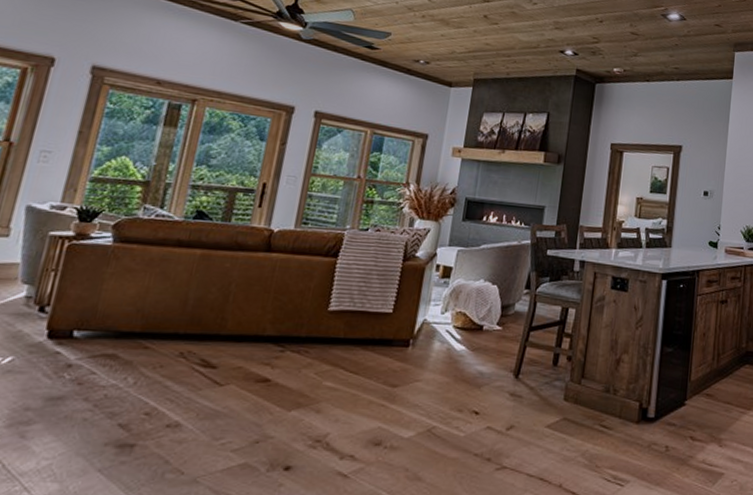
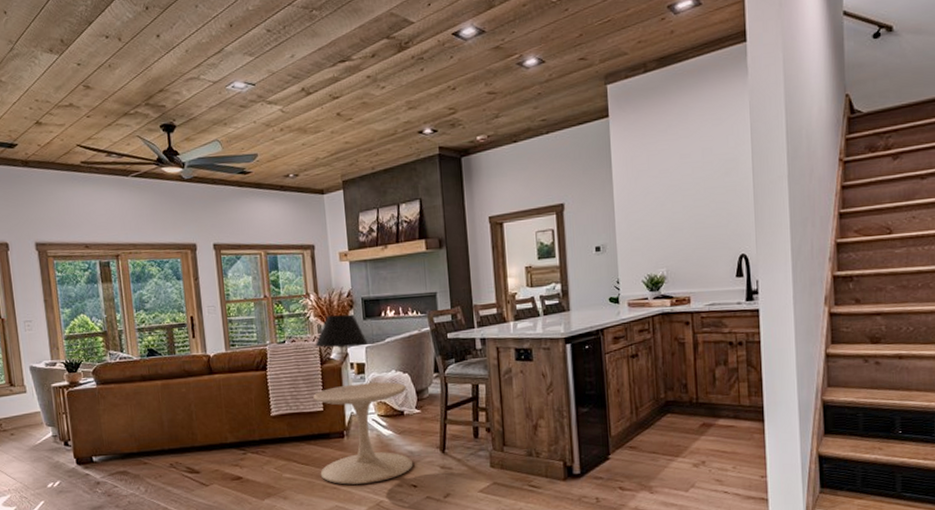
side table: none [369,287,492,404] -> present [313,382,414,485]
table lamp: none [401,209,461,296] -> present [315,314,368,392]

